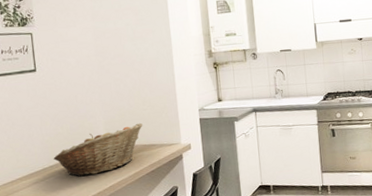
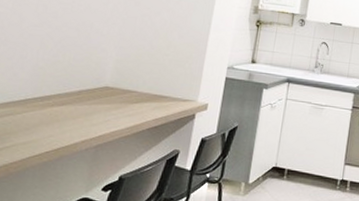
fruit basket: present [53,122,143,177] -> none [41,68,160,118]

